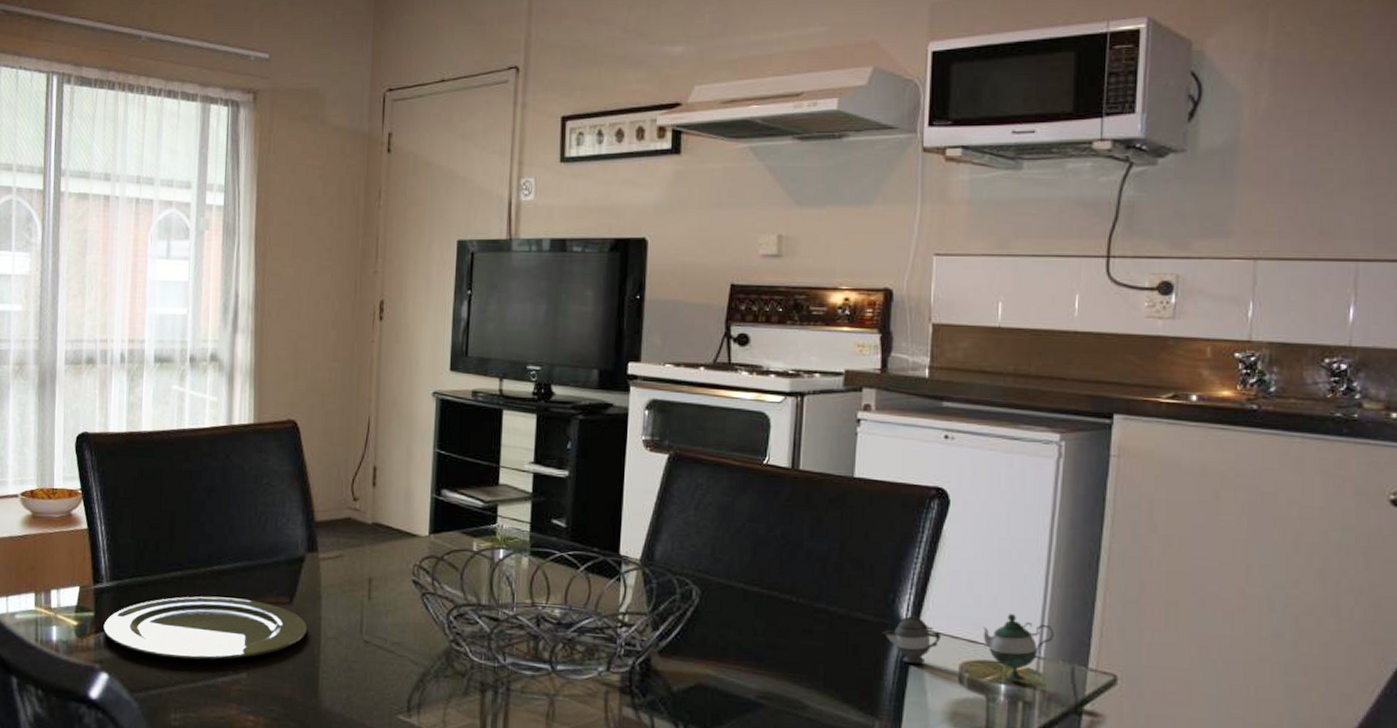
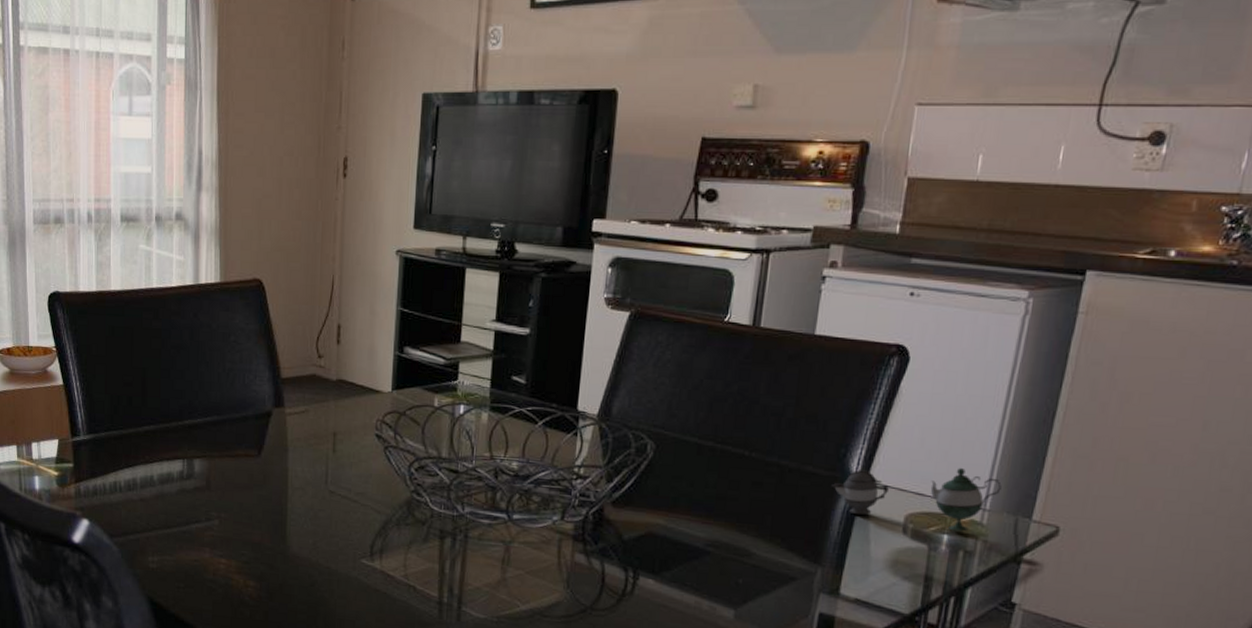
plate: present [103,596,306,660] -> none [83,449,274,508]

